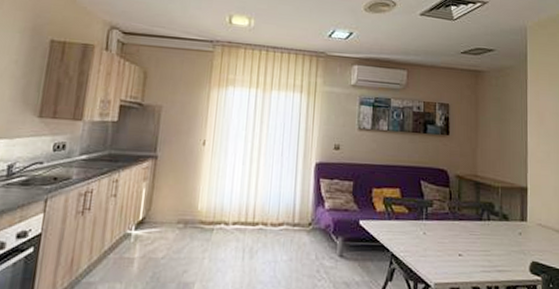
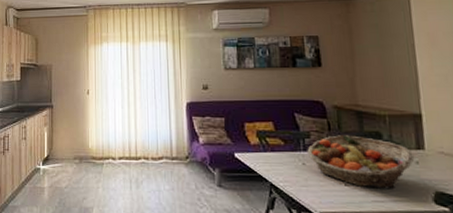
fruit basket: none [428,205,519,260] -> present [307,135,415,190]

